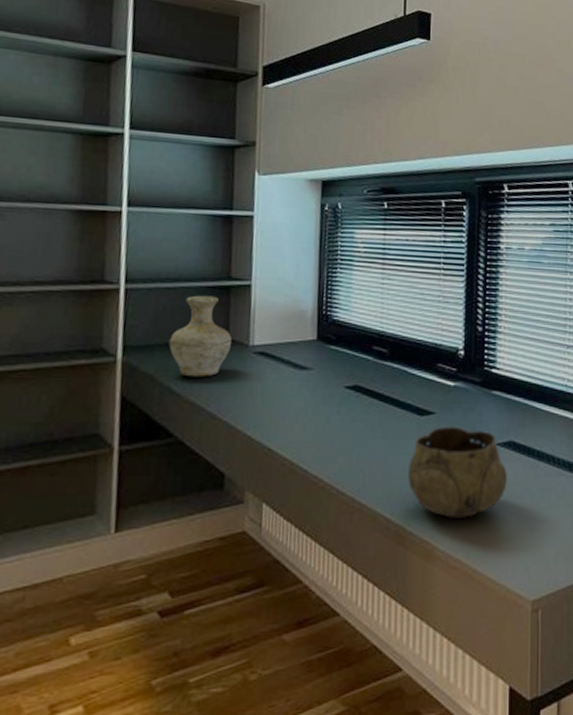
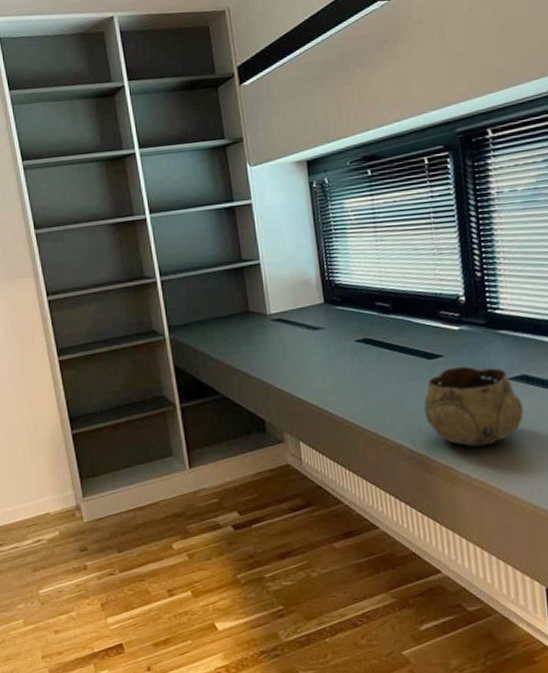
vase: present [169,295,231,377] -> none [202,277,252,346]

